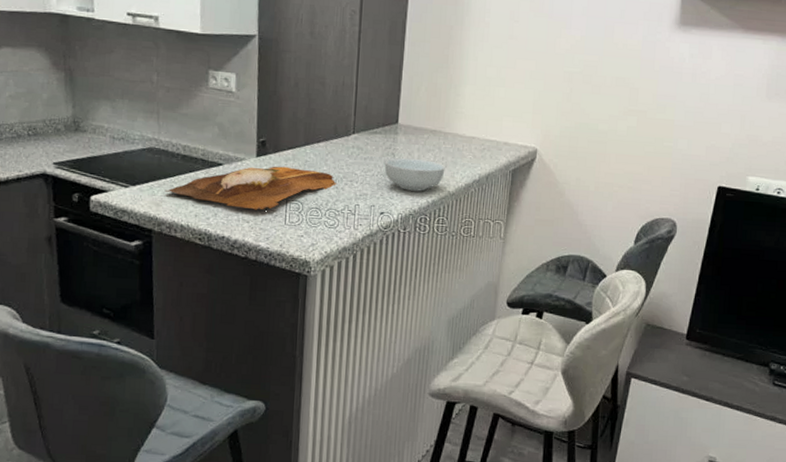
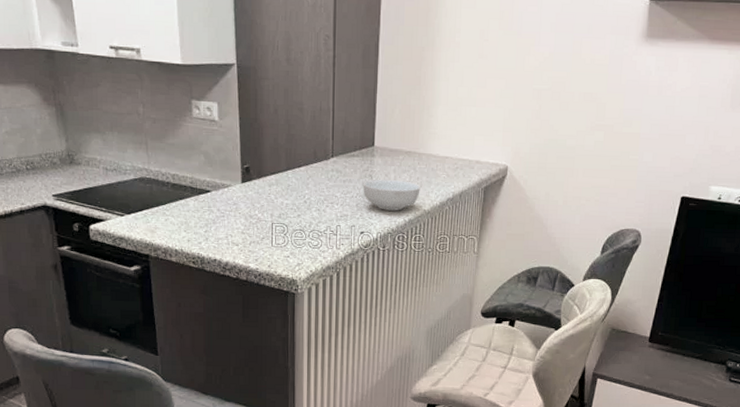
cutting board: present [164,166,337,210] -> none [158,191,318,234]

